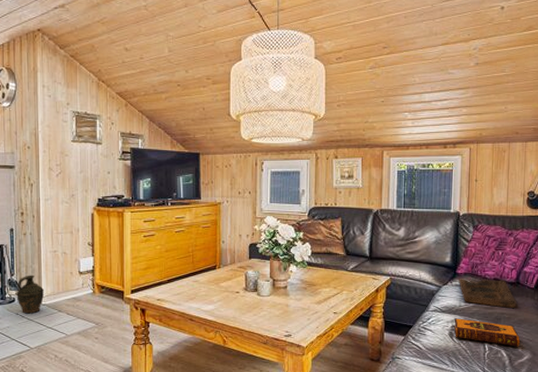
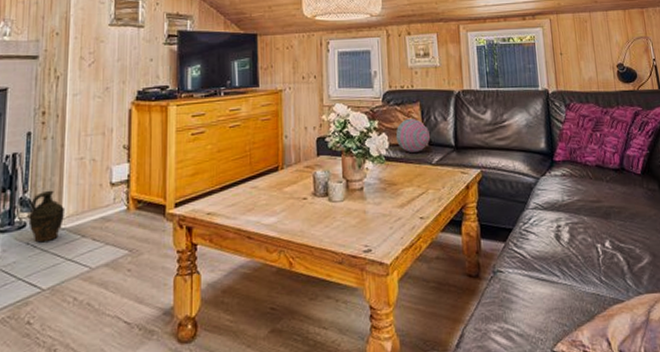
cushion: none [317,231,348,260] -> present [395,118,430,152]
hardback book: present [454,318,520,348] -> none [558,215,636,249]
decorative tray: present [459,279,517,309] -> none [557,166,625,201]

